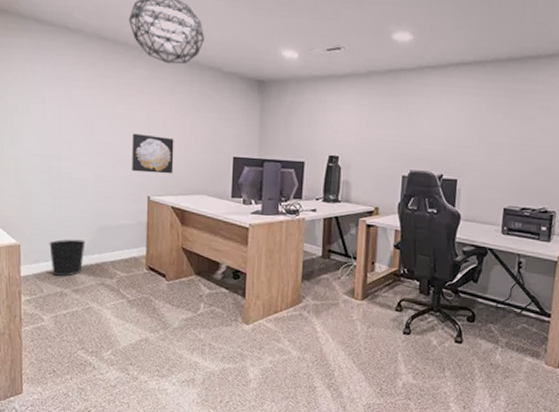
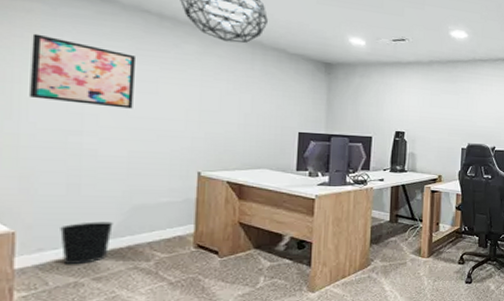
wall art: none [24,67,96,135] -> present [30,33,135,109]
wall art: present [132,133,174,174] -> none [179,108,231,149]

